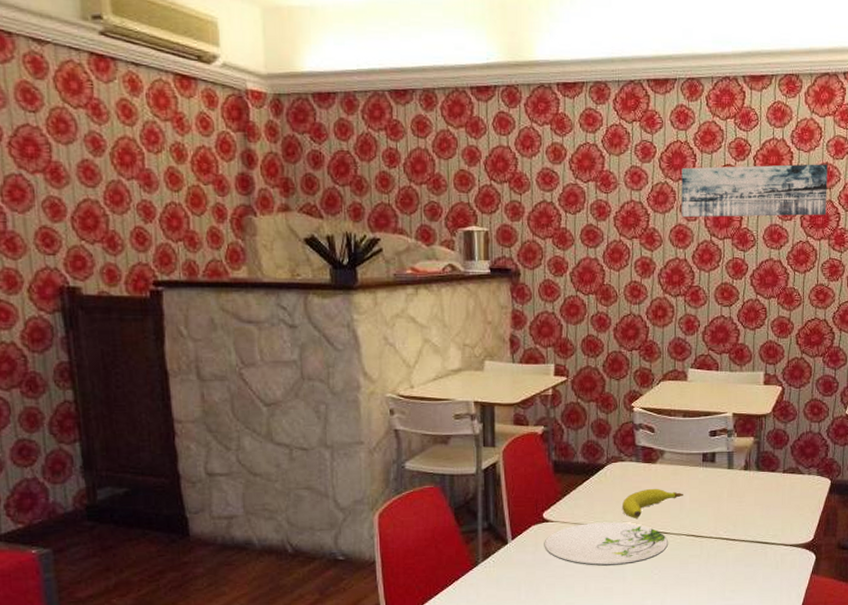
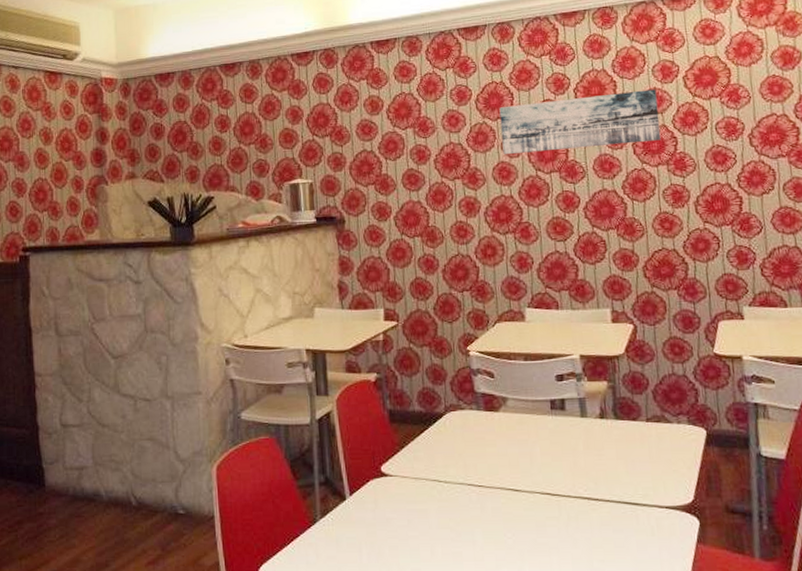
plate: present [544,521,669,567] -> none [384,477,522,528]
fruit: present [623,488,683,518] -> none [465,439,533,473]

